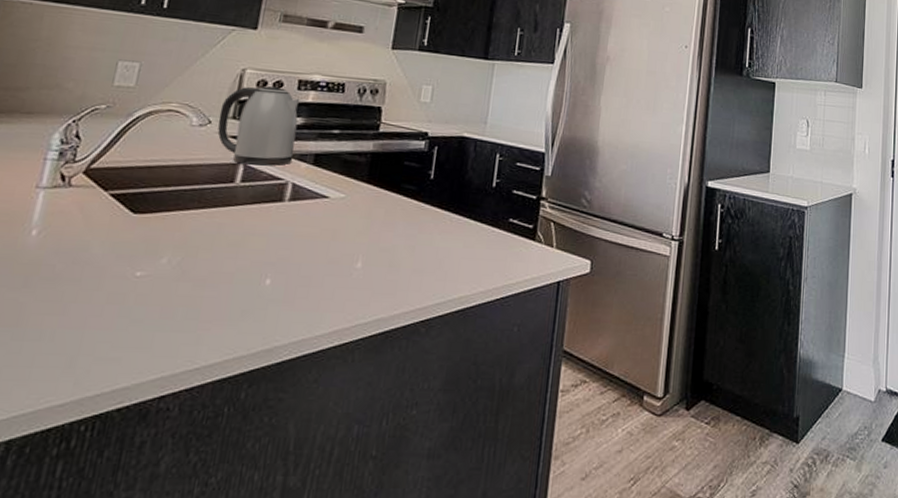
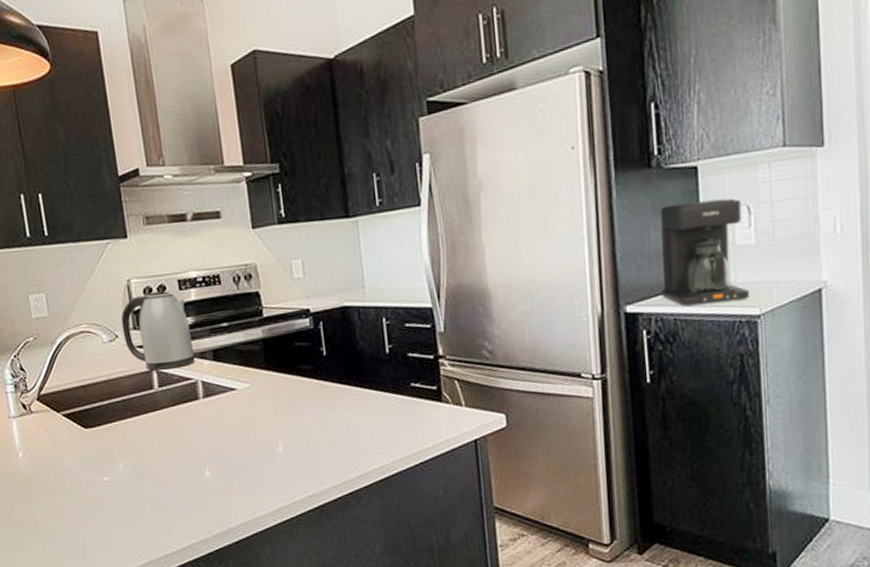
coffee maker: none [737,107,803,193] -> present [660,198,749,307]

